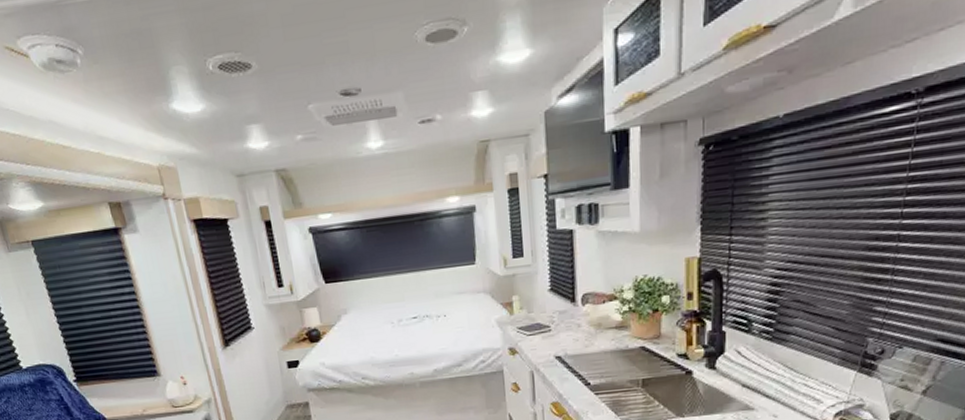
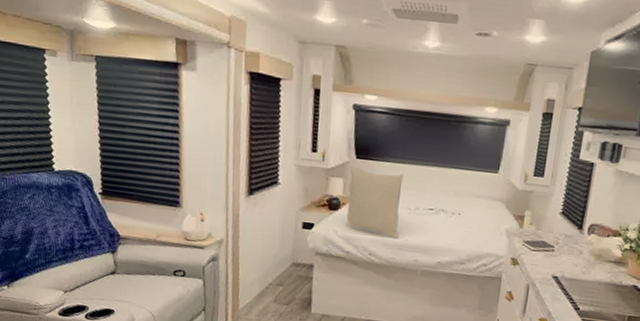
pillow: none [321,288,389,356] -> present [345,167,404,238]

